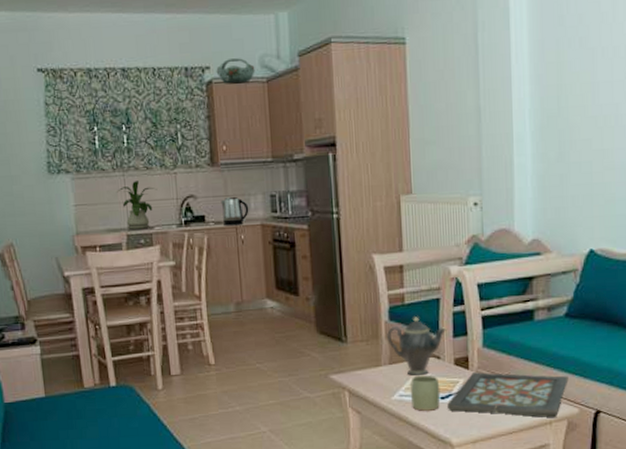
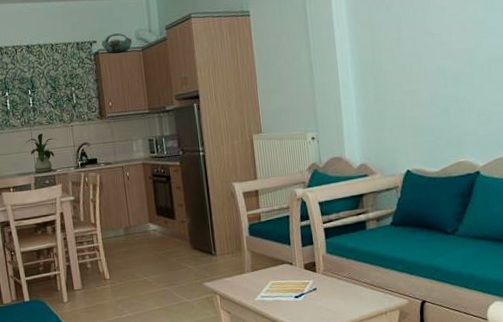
kettle: present [221,196,249,226] -> none [109,142,132,166]
teapot: present [387,317,448,377] -> none [248,231,298,281]
mug: present [410,375,441,411] -> none [269,278,295,309]
decorative tray: present [447,372,569,417] -> none [301,274,398,309]

